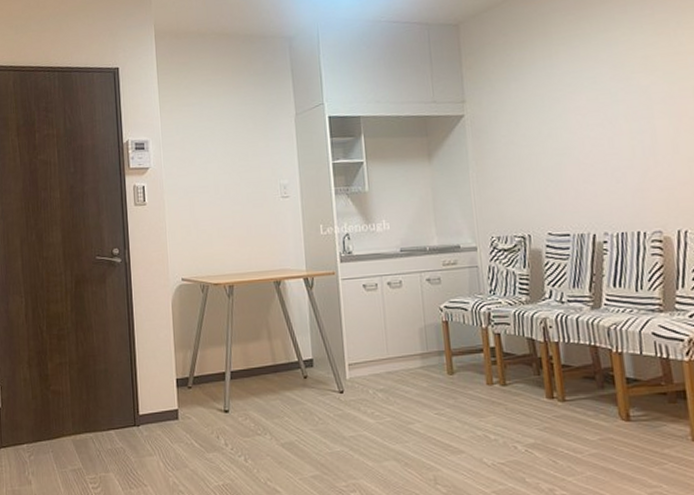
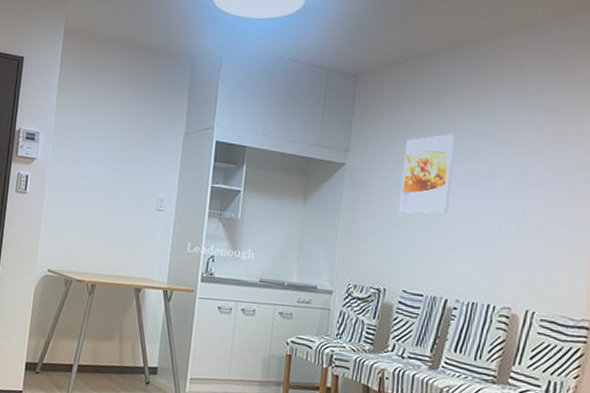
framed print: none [521,66,578,155] -> present [399,134,455,214]

